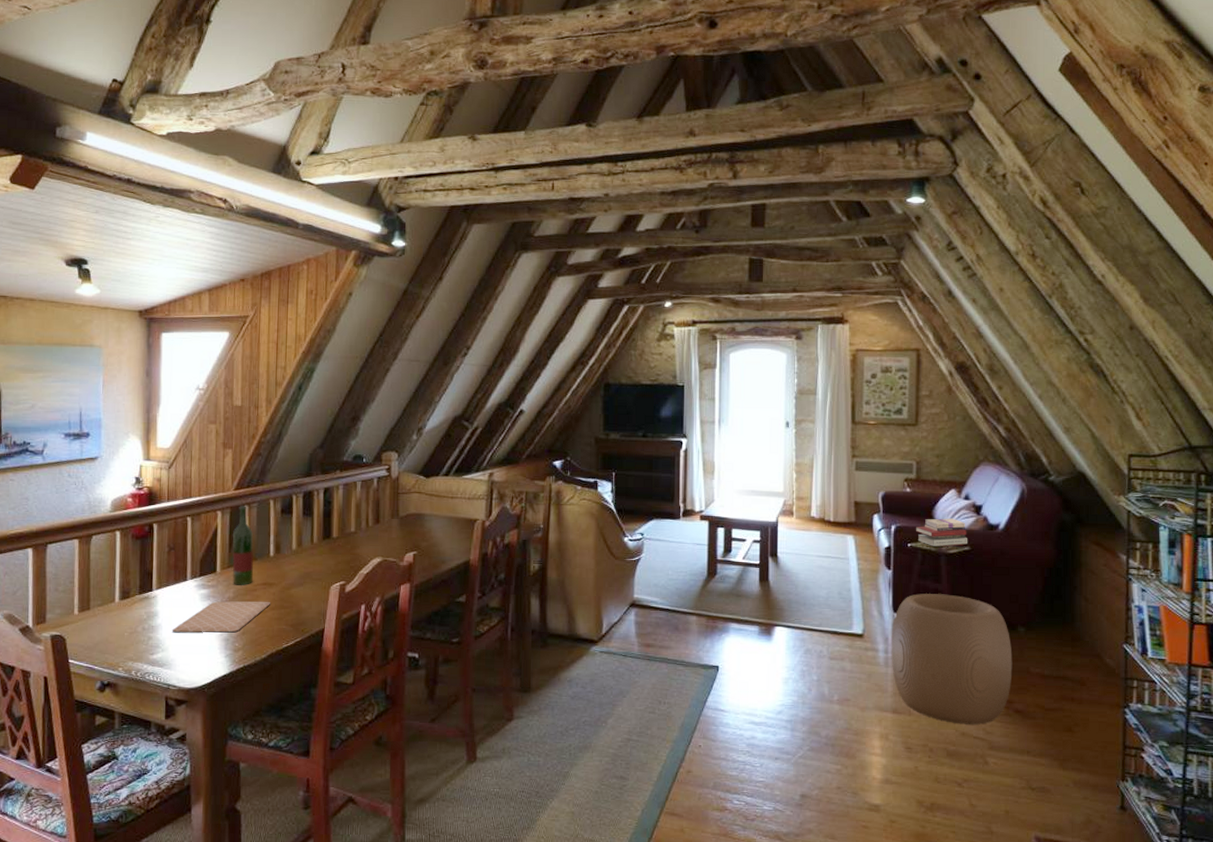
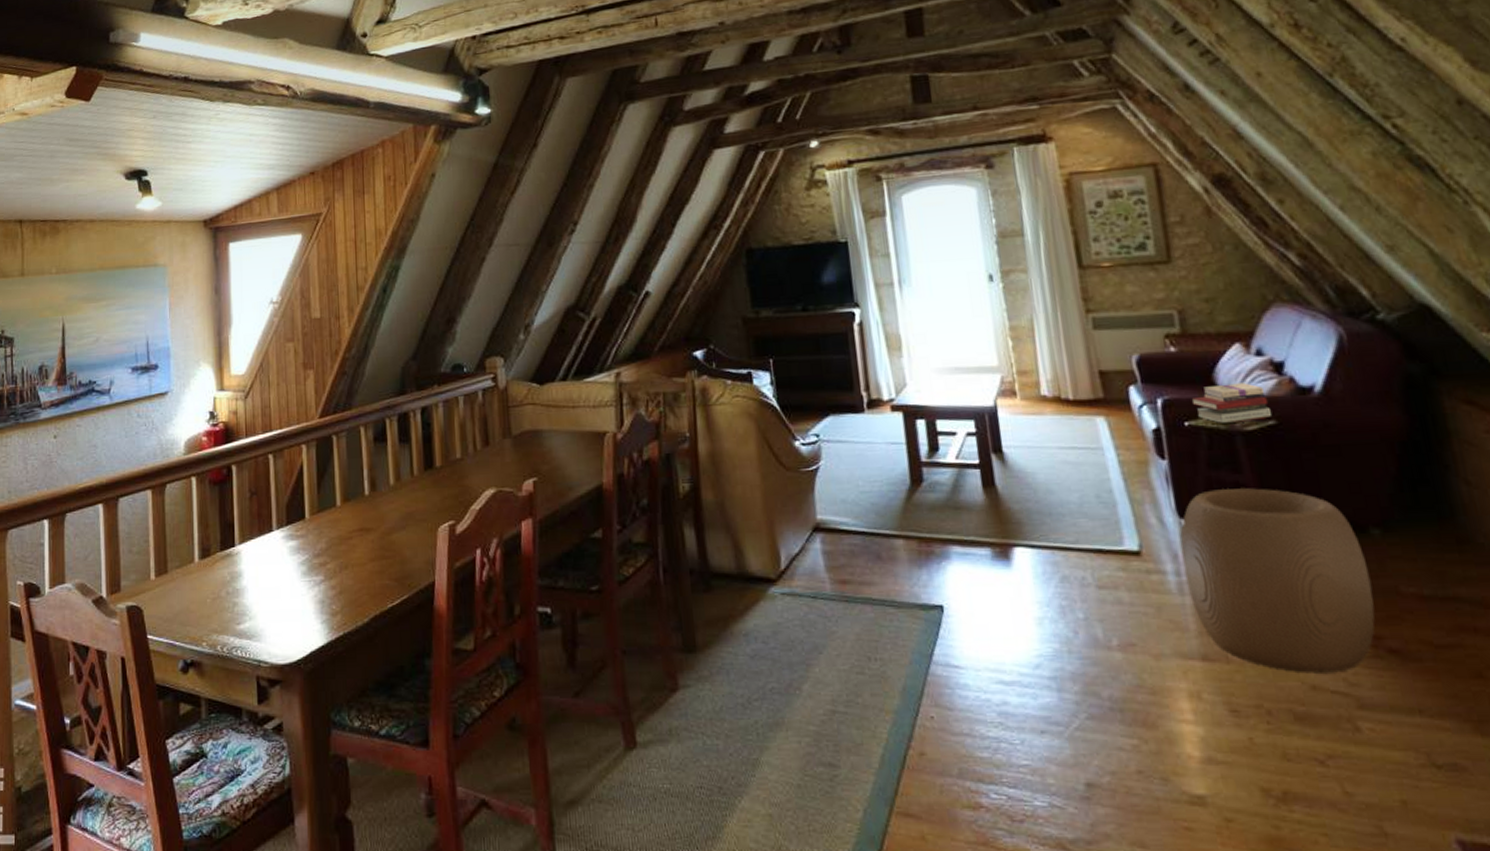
placemat: present [172,601,270,633] -> none [259,551,369,595]
wine bottle: present [232,506,254,585] -> none [320,436,348,533]

